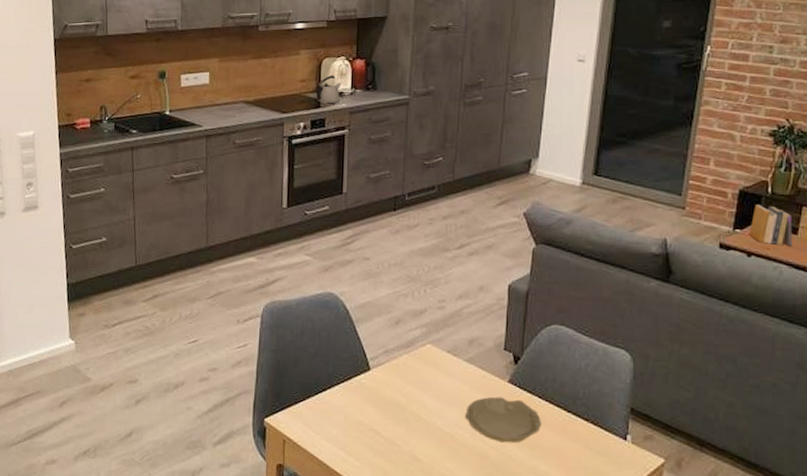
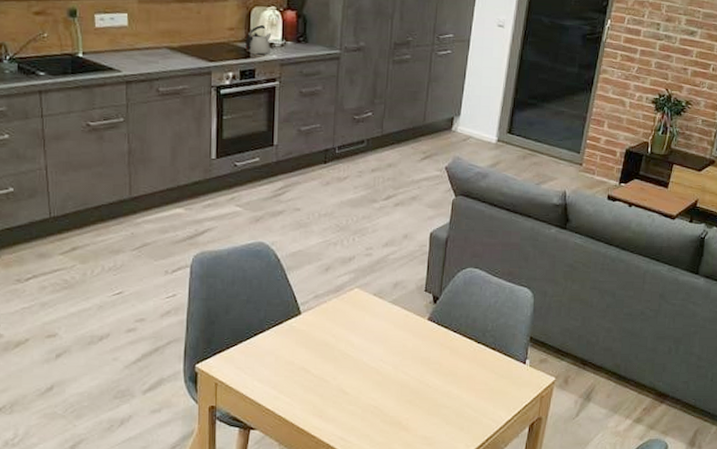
bowl: present [464,396,542,443] -> none [388,333,456,373]
books: present [749,204,793,247] -> none [631,162,665,198]

